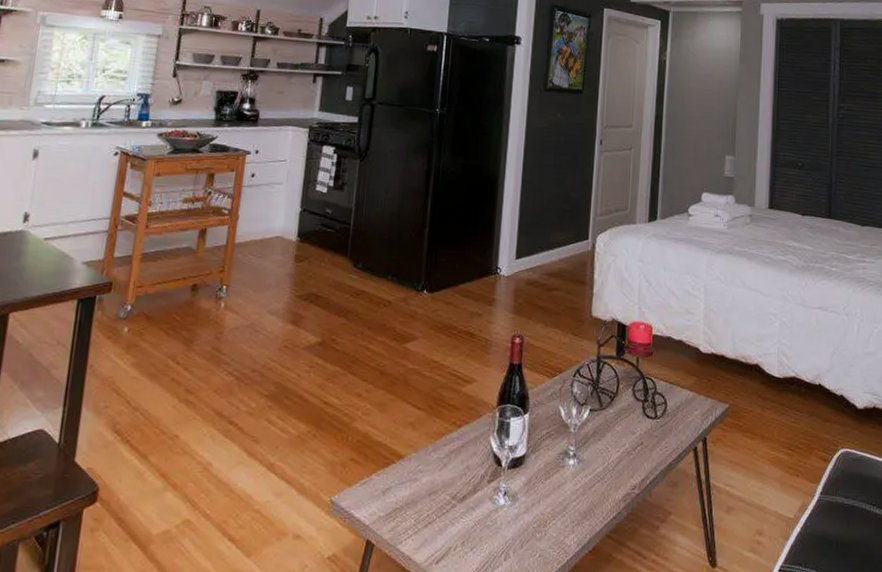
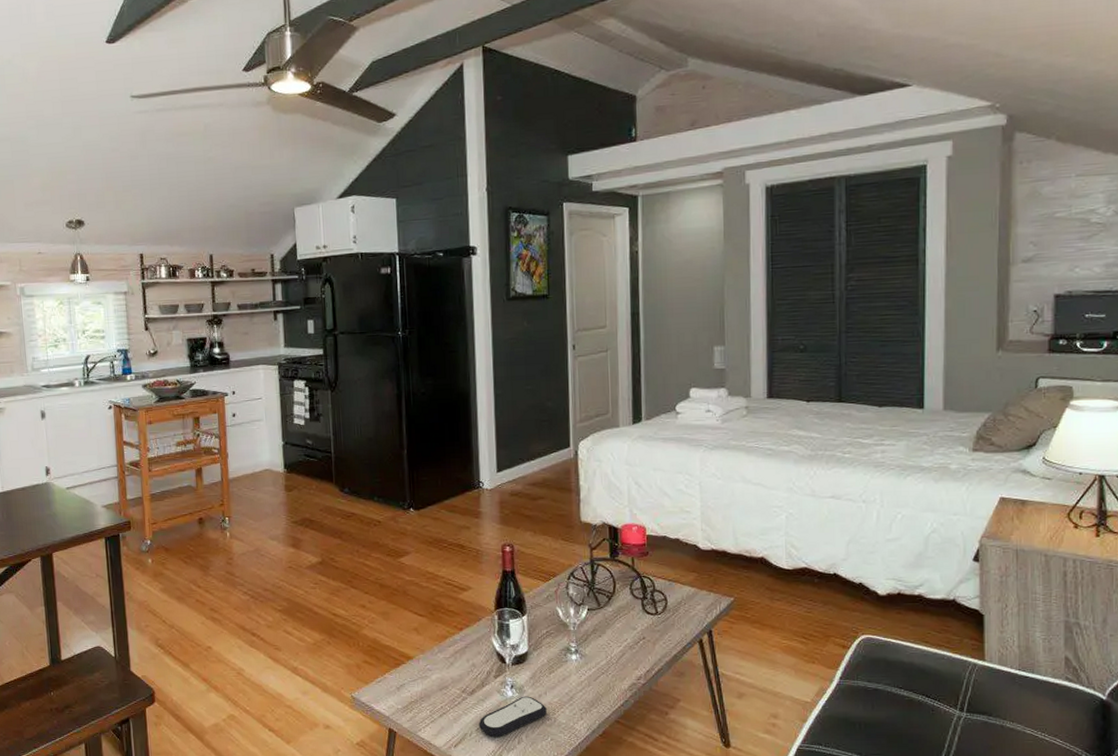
remote control: none [465,504,538,553] -> present [478,696,547,738]

